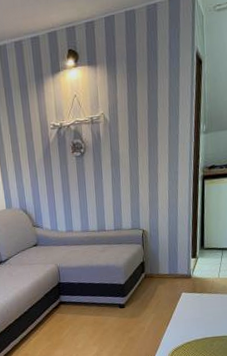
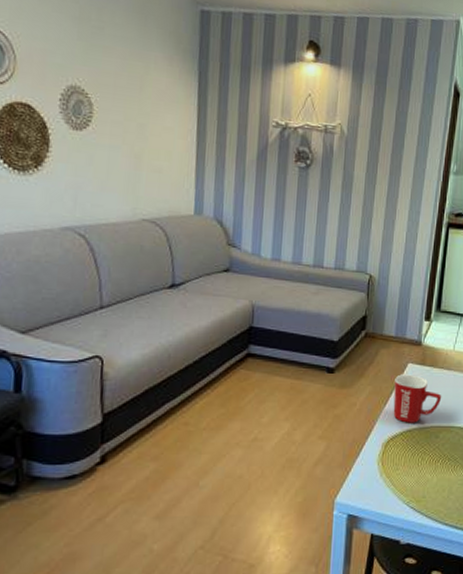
mug: none [172,301,213,338] -> present [393,374,442,423]

